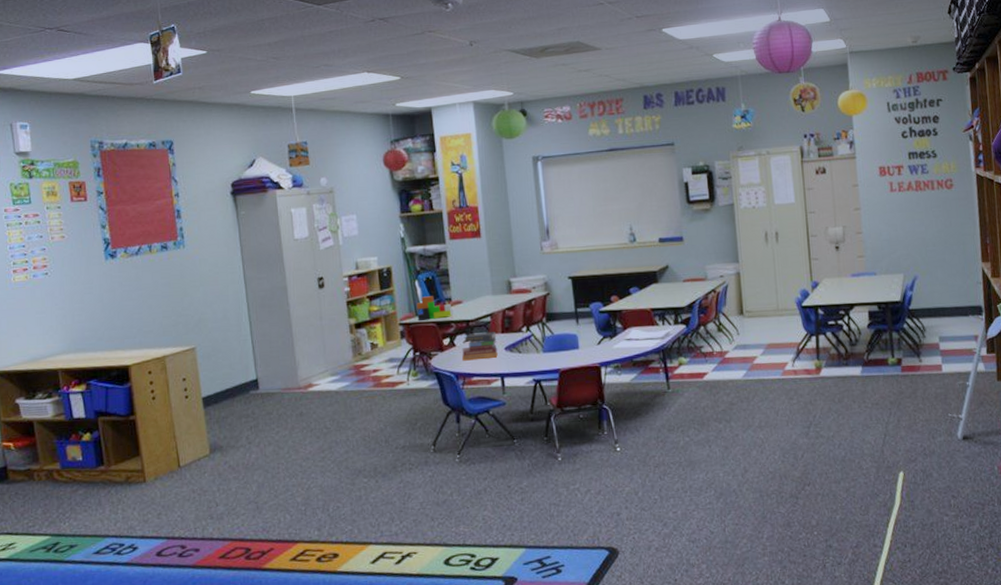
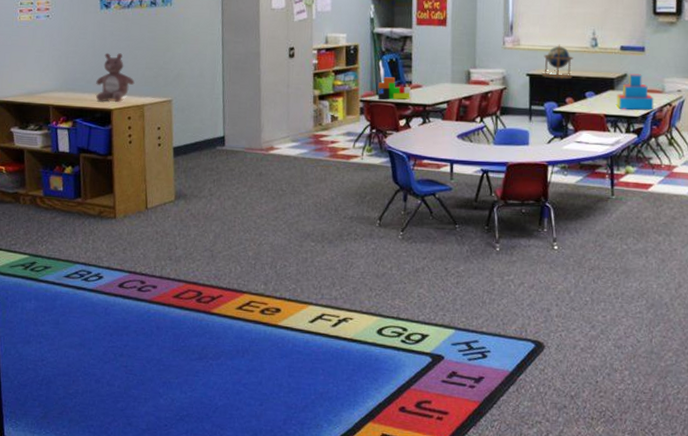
stuffed animal: none [108,304,152,359] -> present [96,53,135,102]
books: present [462,332,498,361] -> none [416,117,451,144]
globe: none [583,243,615,279] -> present [541,44,573,80]
toy blocks: none [661,264,699,302] -> present [616,74,654,110]

